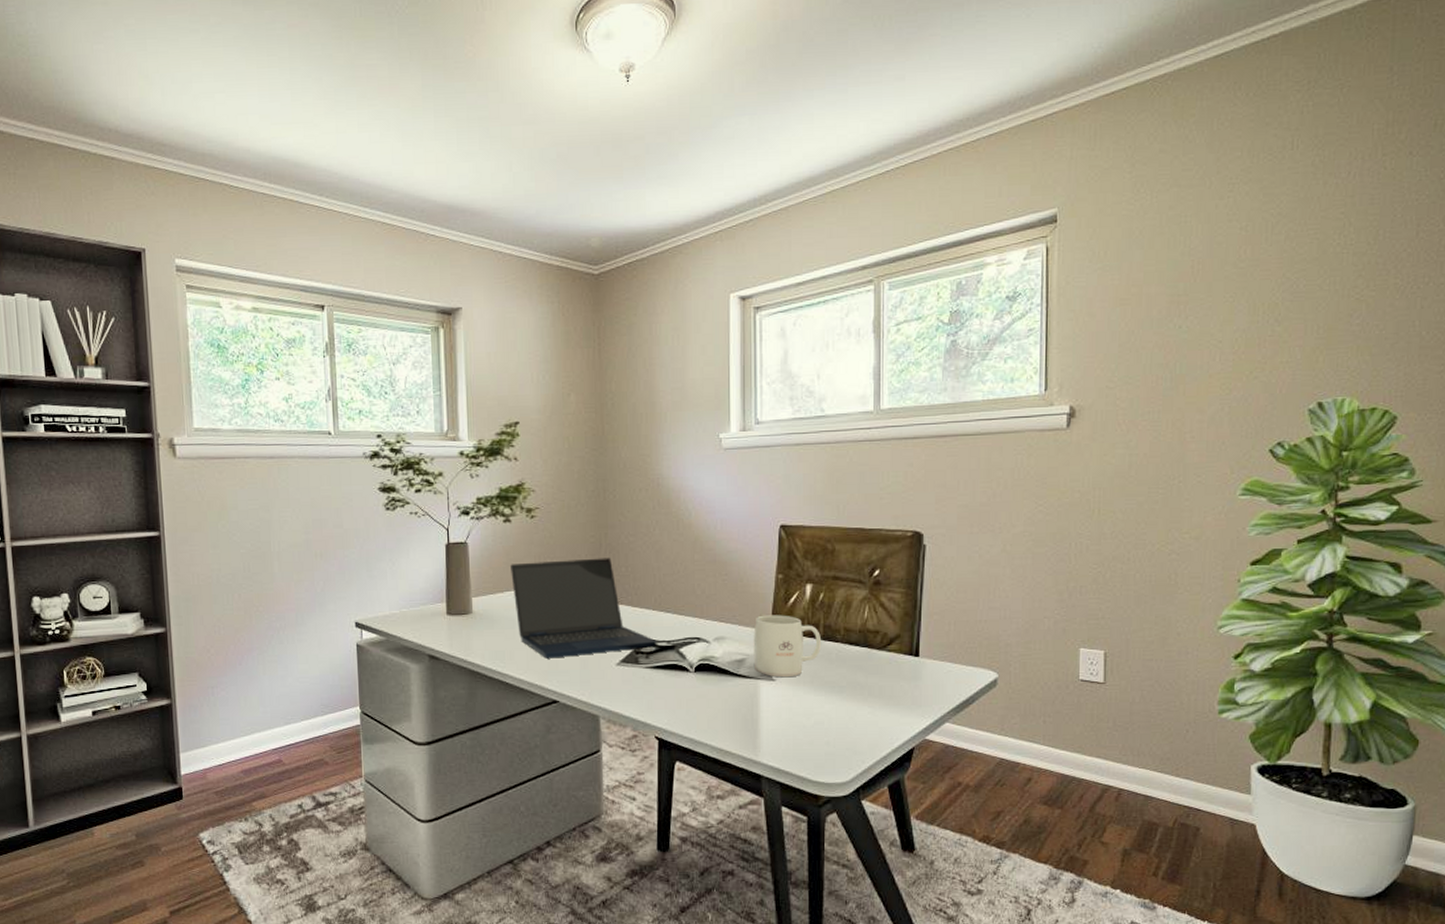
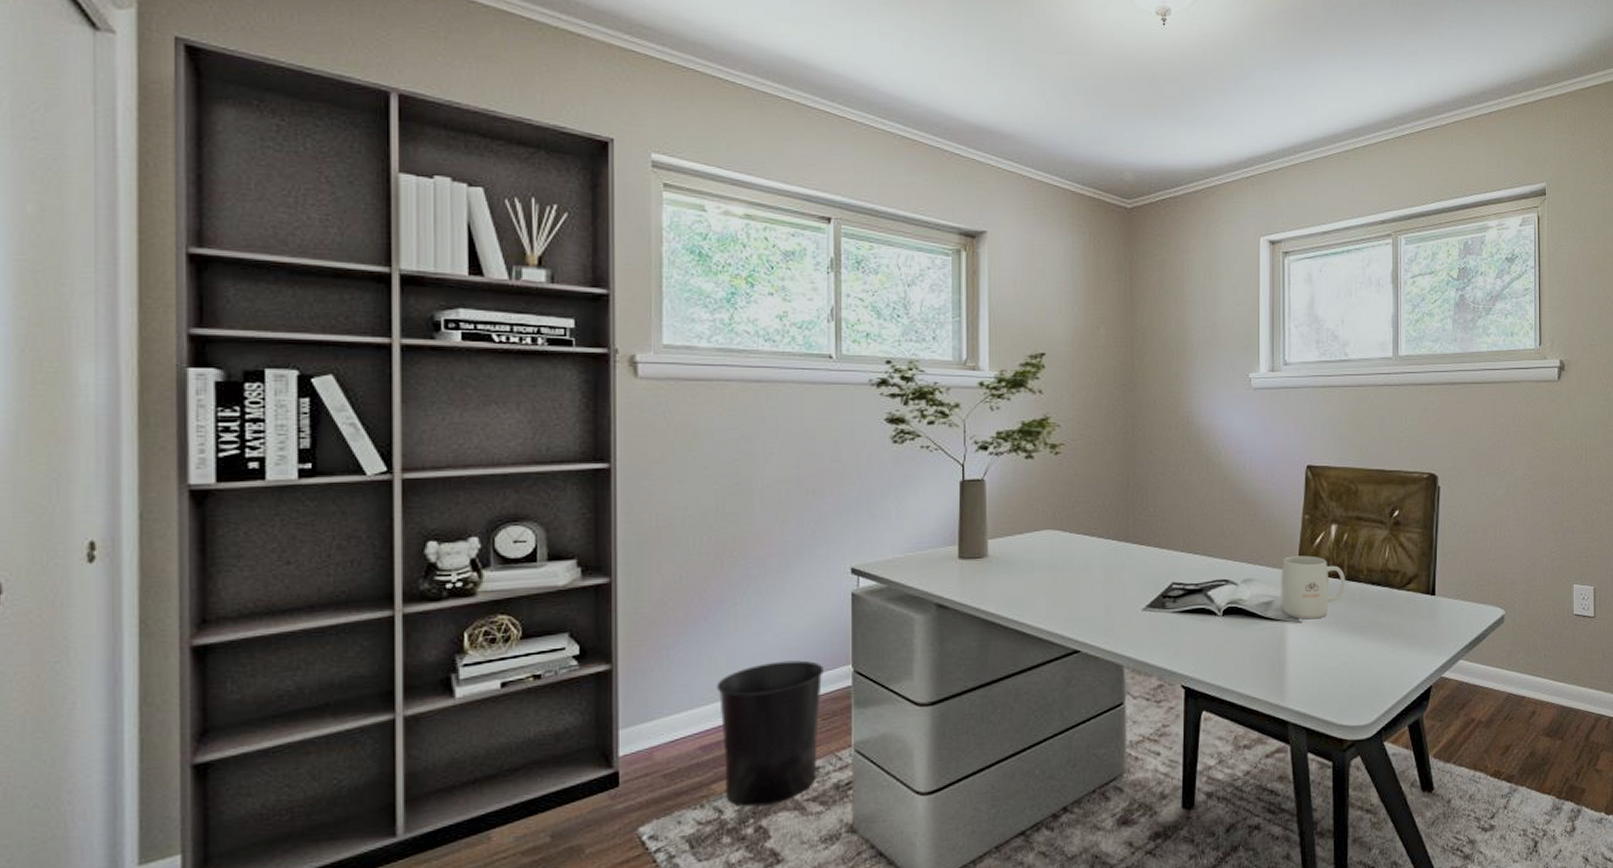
waste bin: none [251,701,337,822] -> present [716,660,824,807]
laptop: present [511,558,657,659] -> none [1032,497,1185,605]

